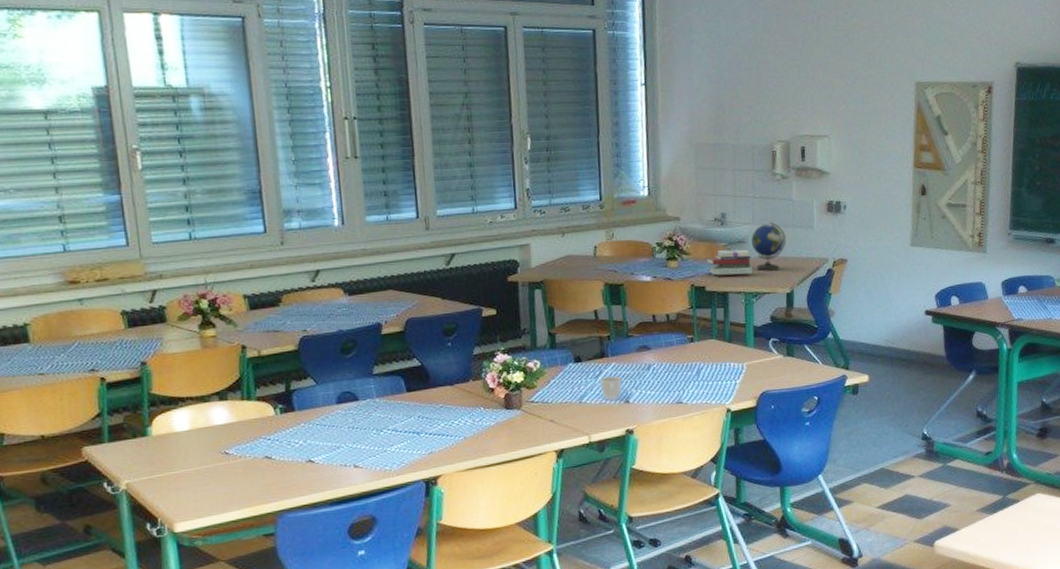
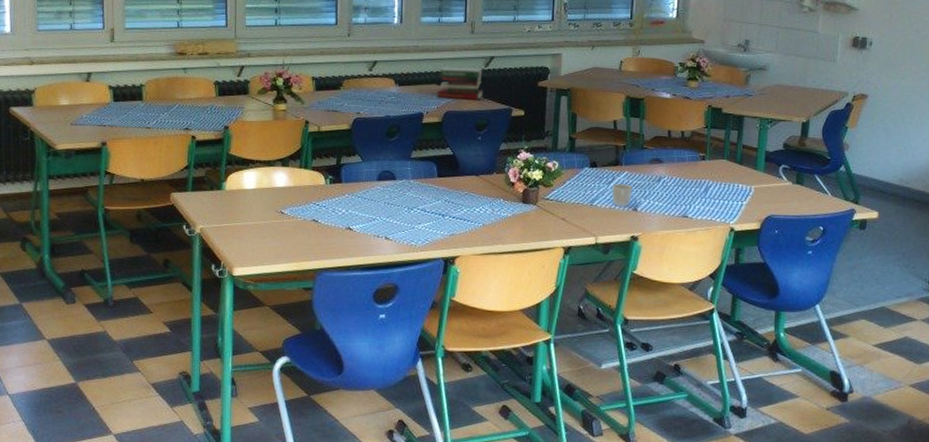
books: none [394,267,448,306] -> present [437,66,484,100]
books: present [706,249,753,277] -> none [726,75,771,101]
globe: present [751,222,786,271] -> none [772,52,807,100]

